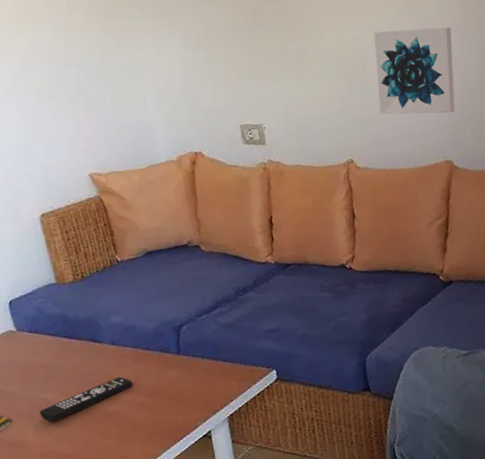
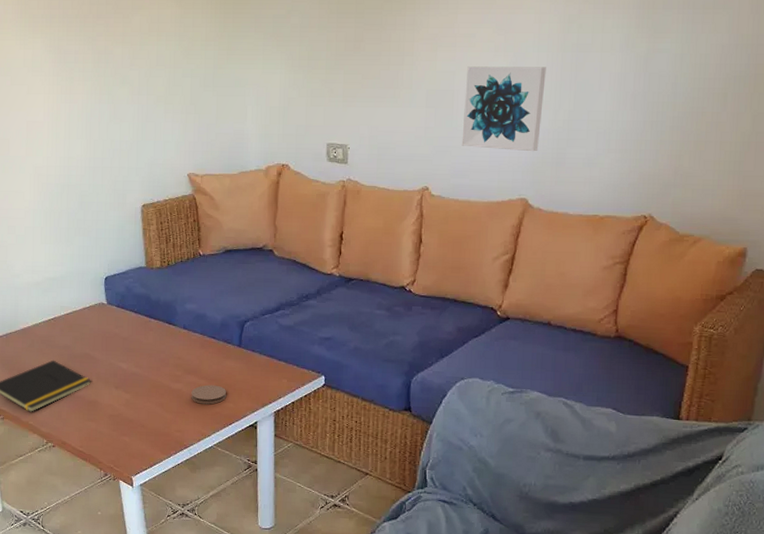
remote control: present [39,376,133,423] -> none [114,358,196,389]
coaster: none [131,399,173,423] -> present [191,385,227,405]

